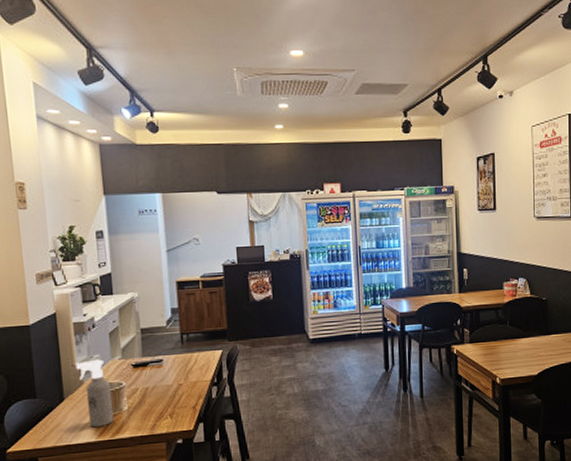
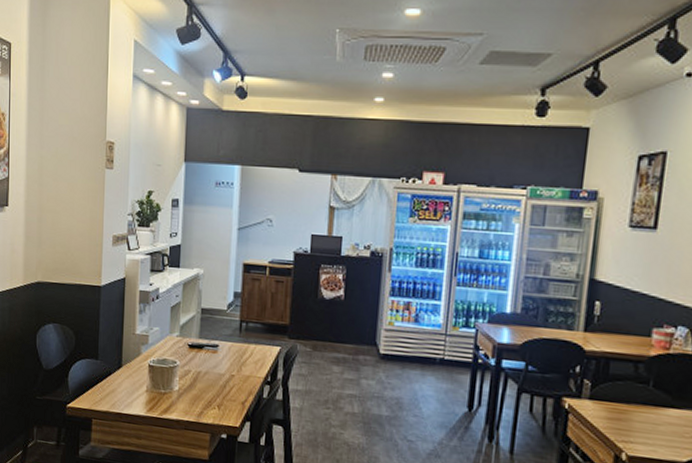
spray bottle: present [76,359,114,428] -> none [136,331,166,403]

